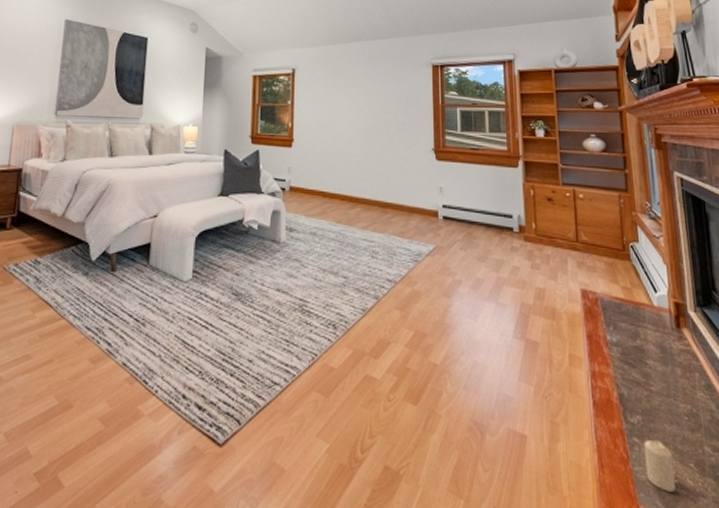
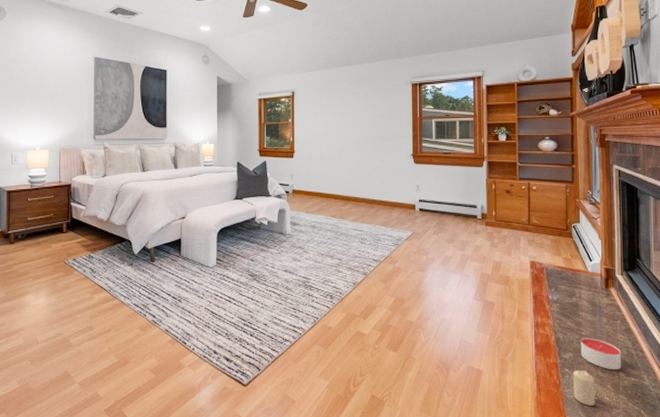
candle: none [650,394,706,442] -> present [580,337,622,370]

